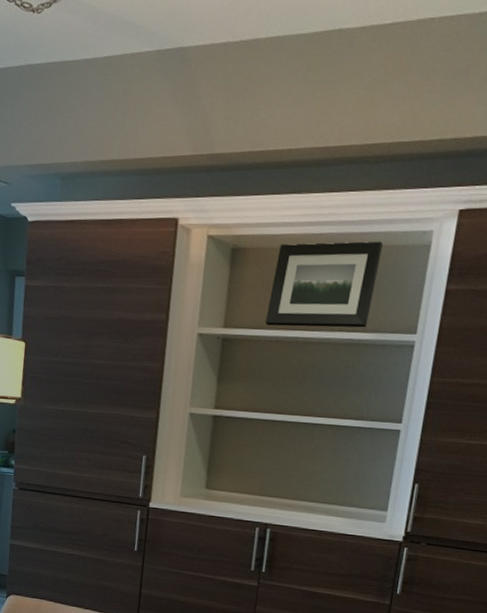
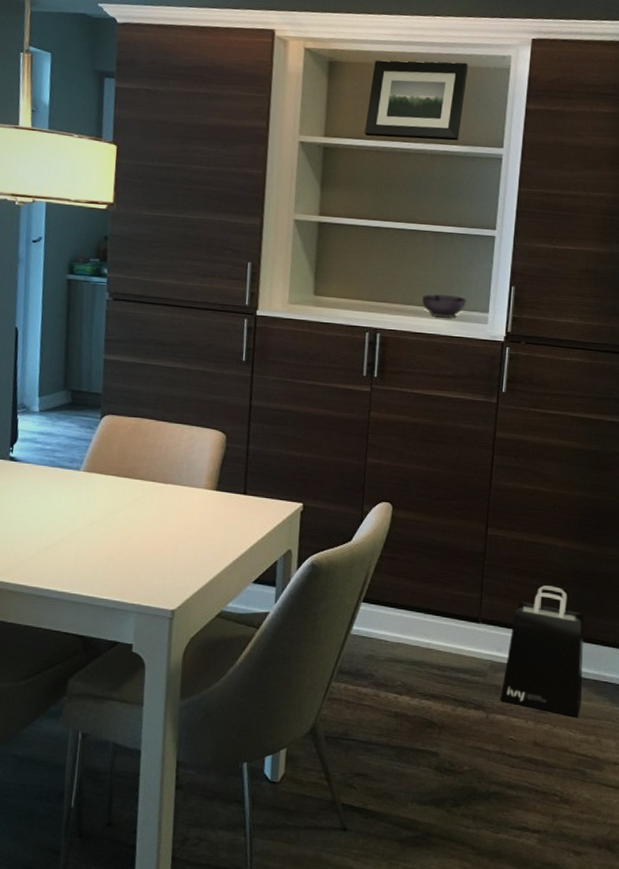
bowl: none [315,490,364,515] -> present [421,294,466,318]

